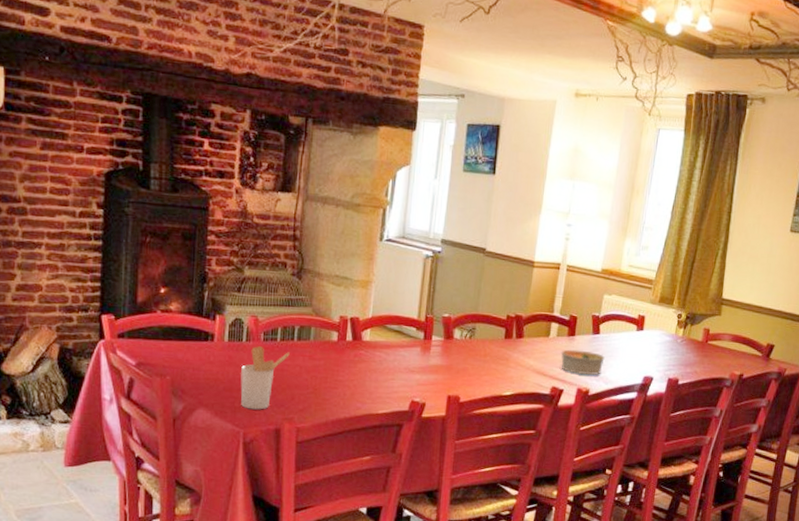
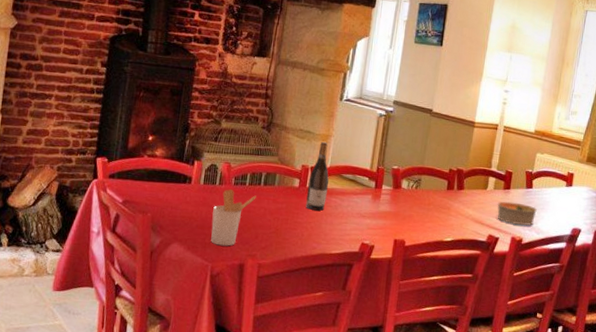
wine bottle: none [346,289,371,367] -> present [305,142,329,211]

